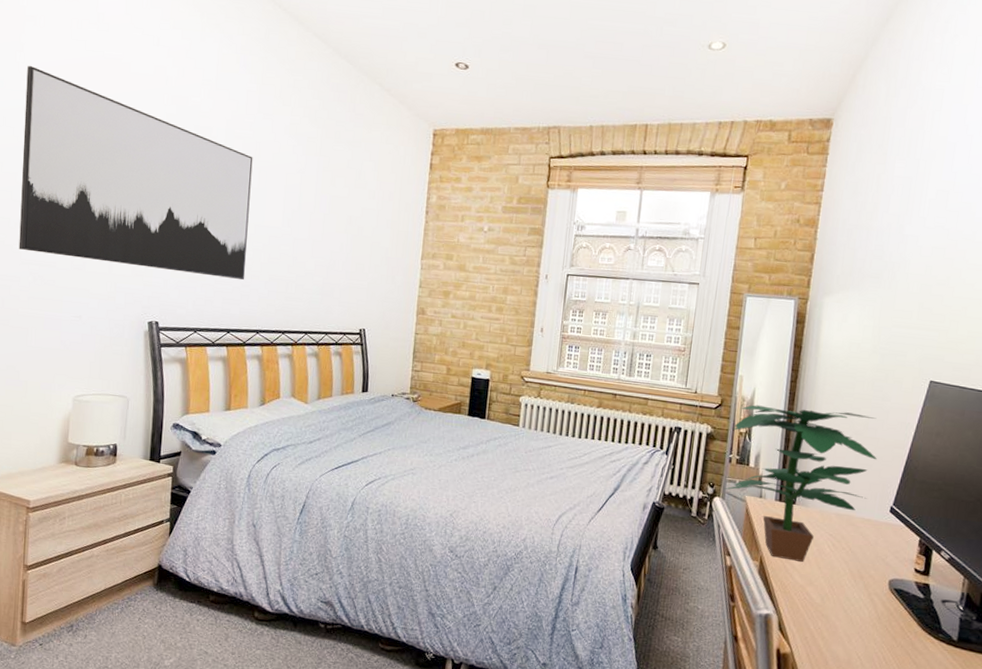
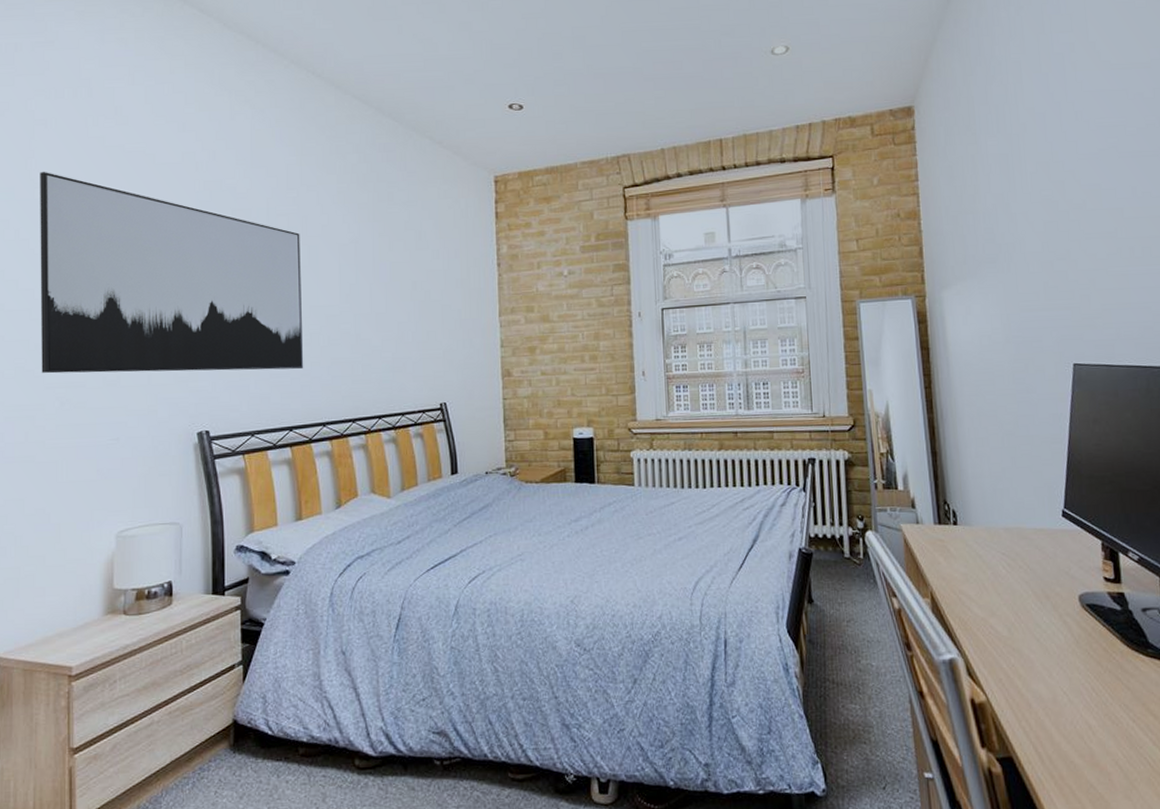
potted plant: present [724,405,877,562] -> none [872,412,1035,591]

